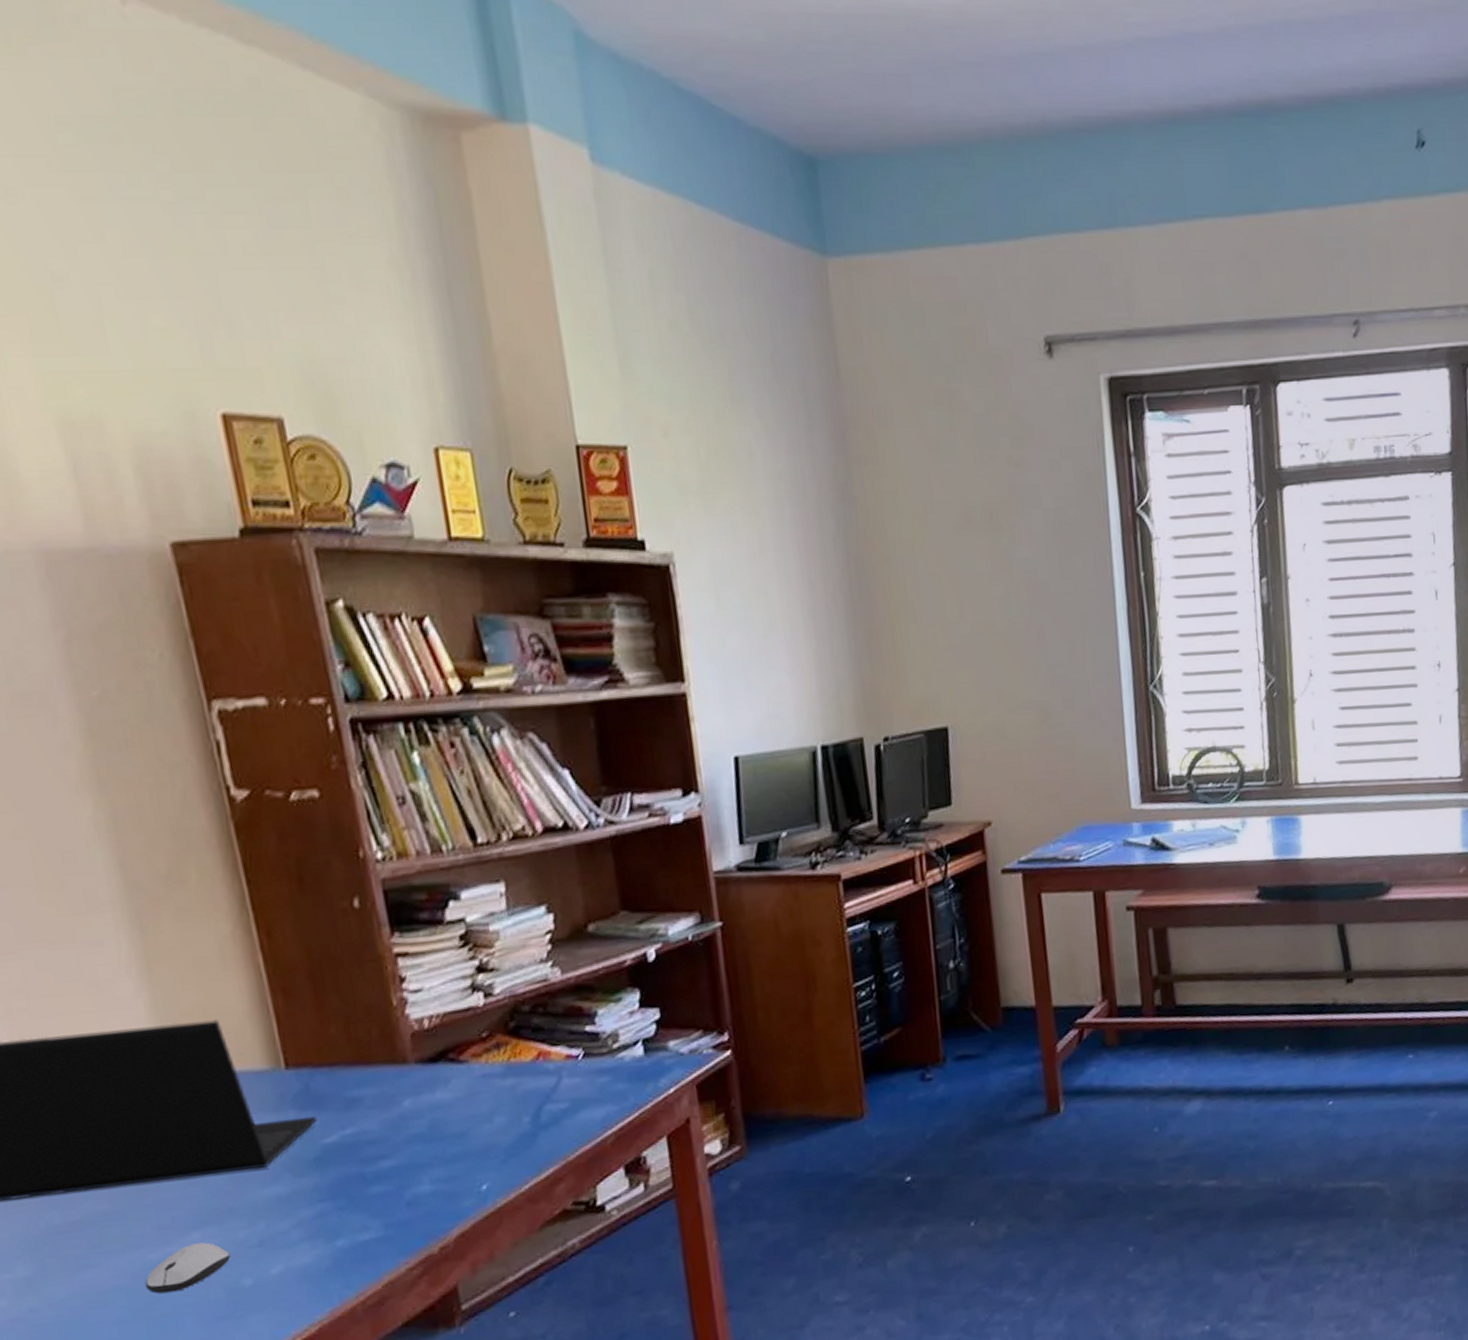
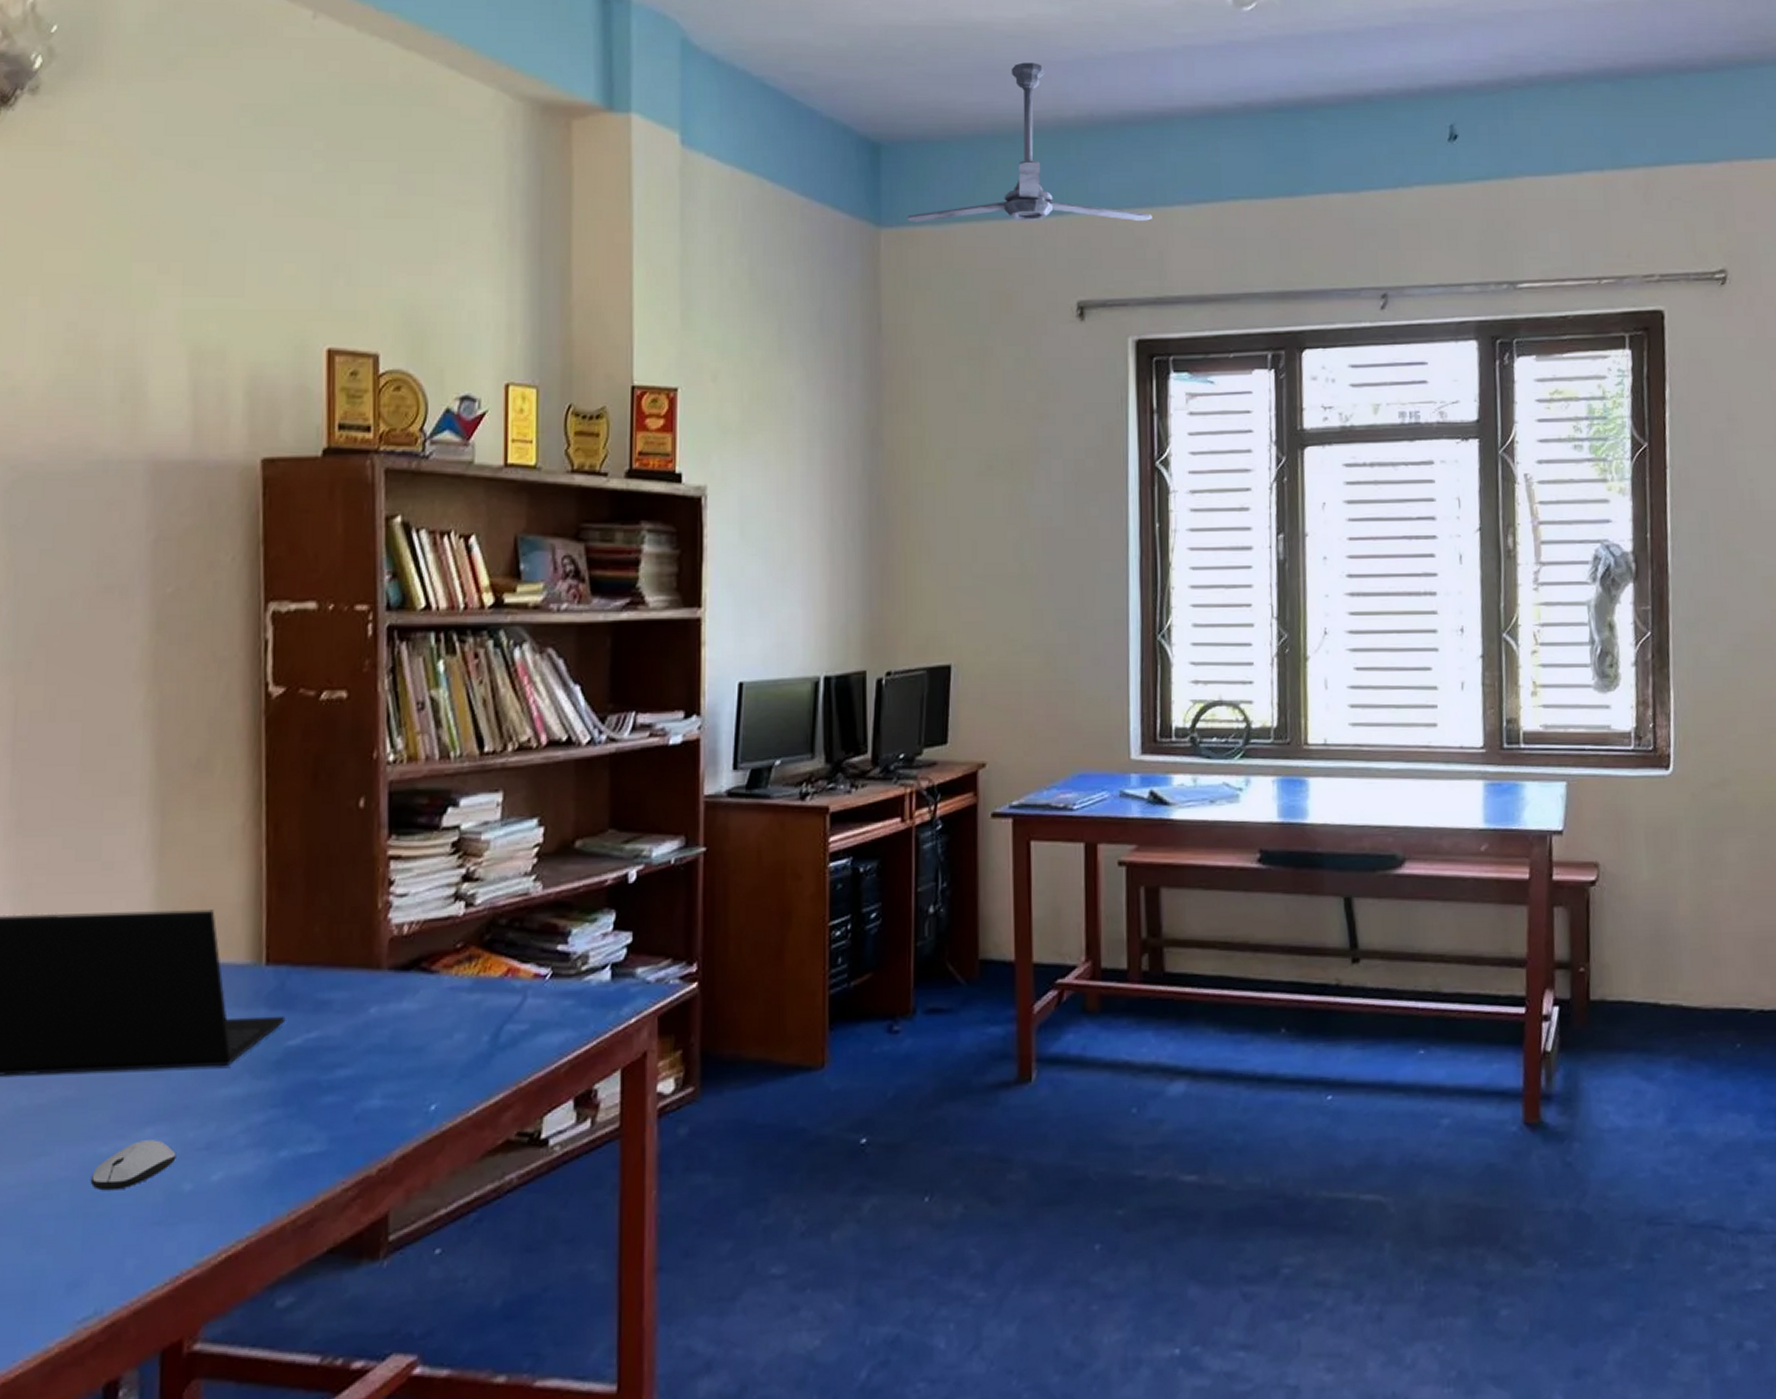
ceiling fan: none [854,59,1116,250] -> present [907,62,1152,223]

